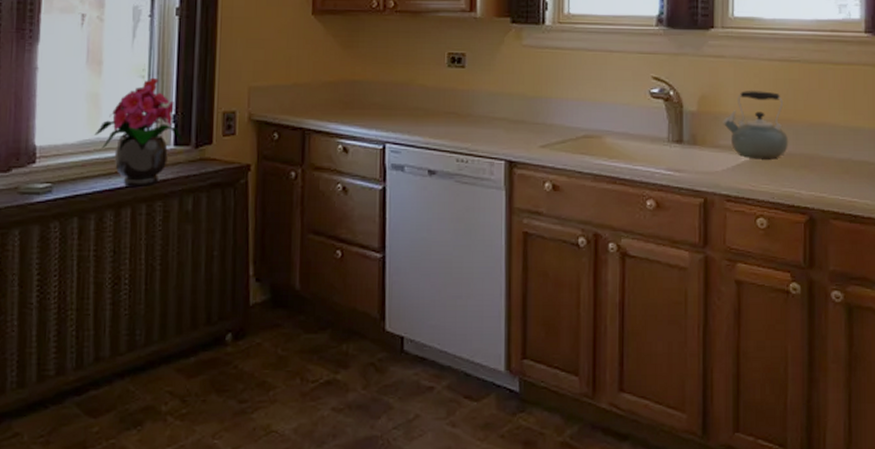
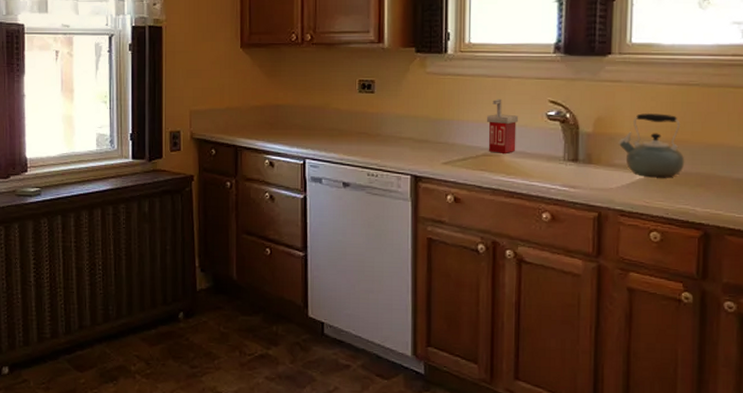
potted flower: present [94,77,184,188] -> none [70,102,139,193]
soap dispenser: none [586,74,621,135] -> present [486,98,519,153]

